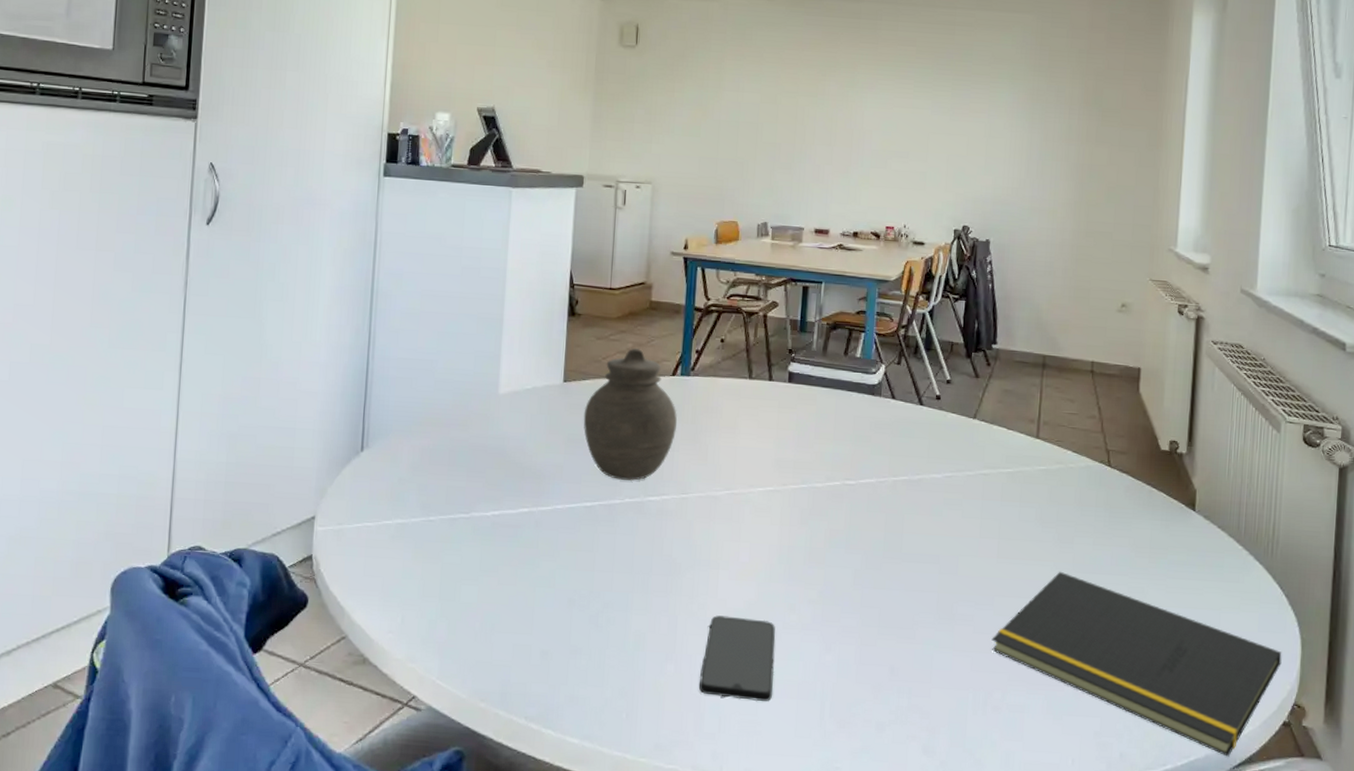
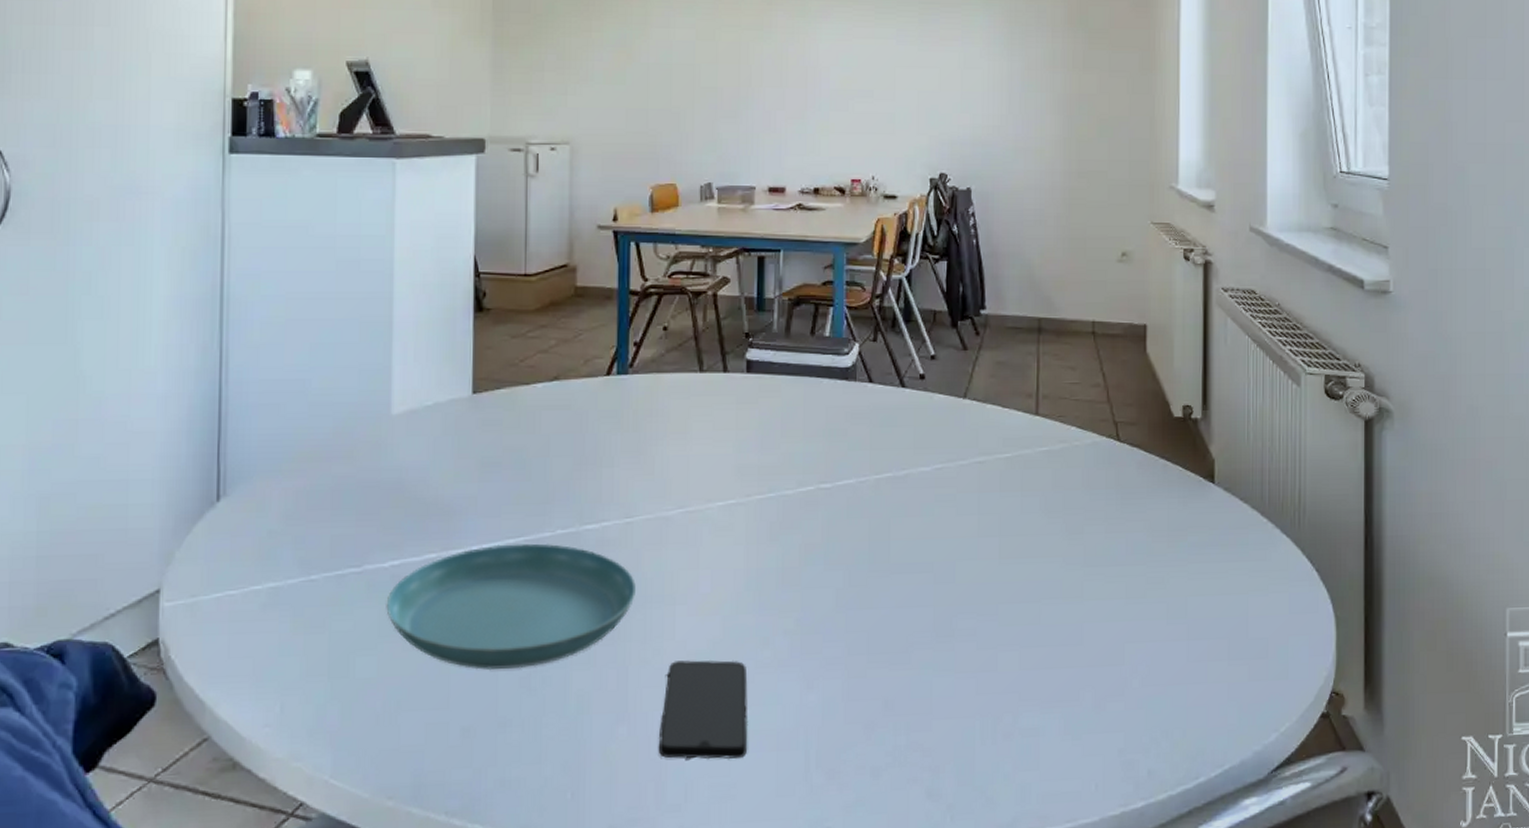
saucer: none [487,506,687,609] -> present [386,543,636,671]
jar: present [583,348,677,481] -> none [499,345,615,508]
notepad: present [991,571,1282,757] -> none [998,567,1316,760]

